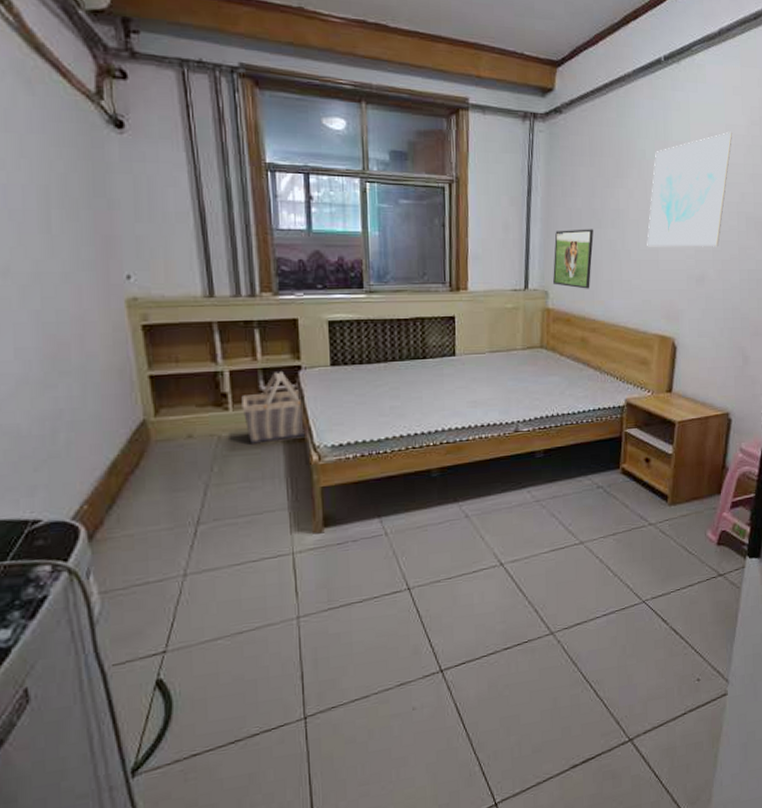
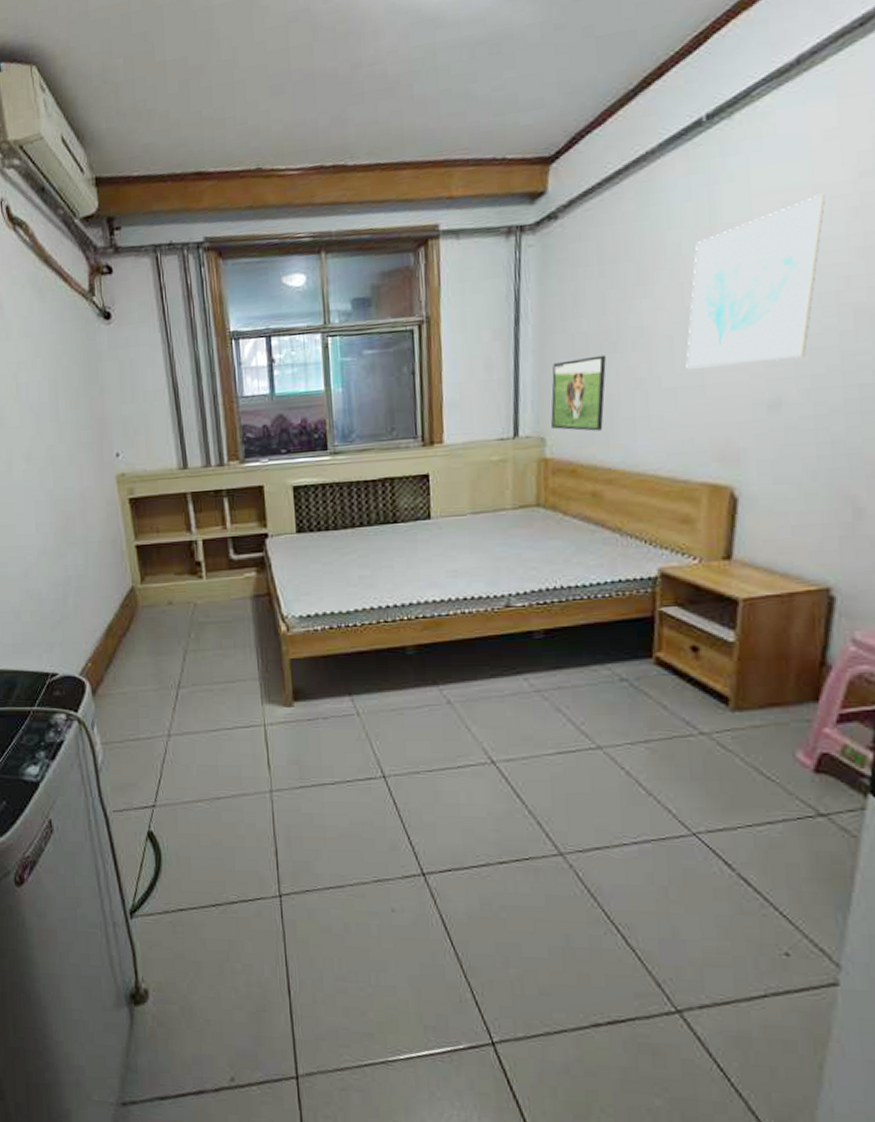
basket: present [241,372,306,444] -> none [213,540,274,612]

